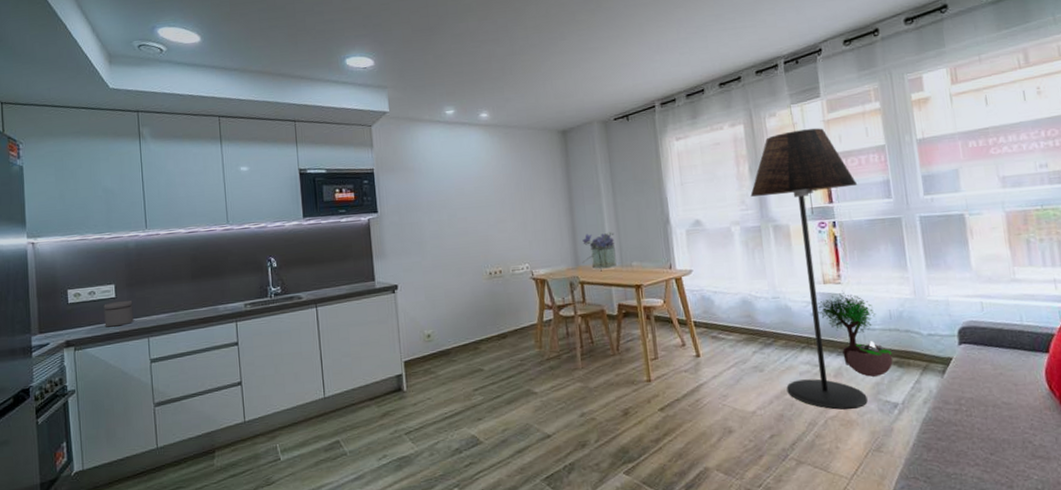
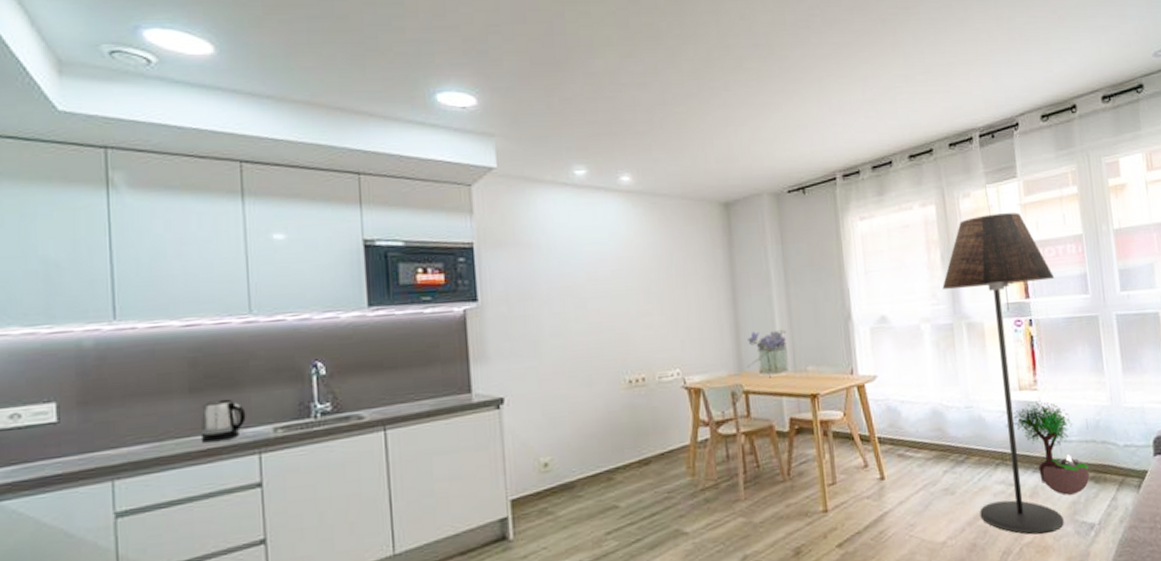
jar: present [104,300,134,327] -> none [35,425,88,468]
kettle: none [199,283,227,314] -> present [200,398,246,443]

